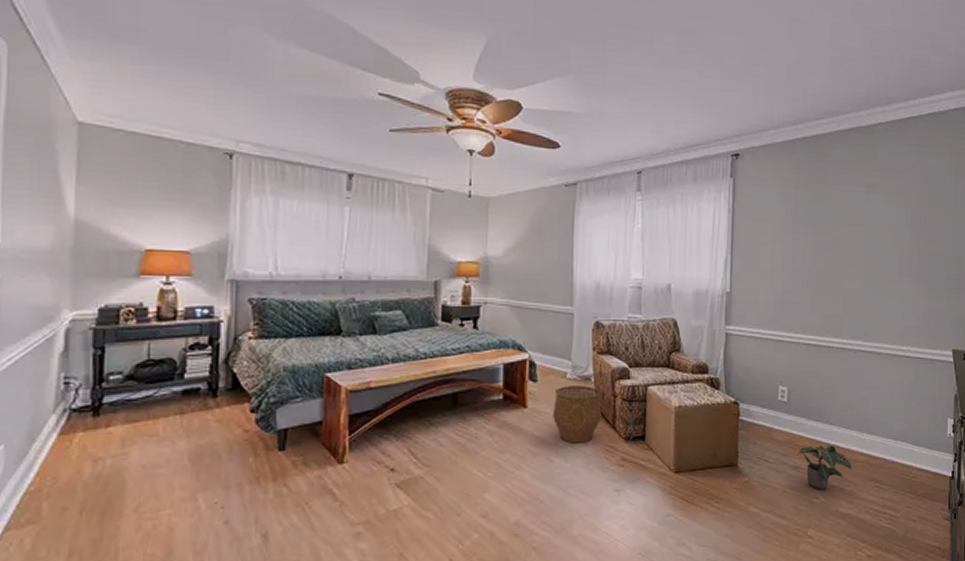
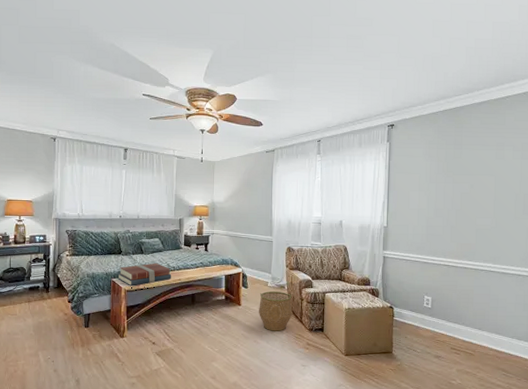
books: none [334,347,422,384] -> present [118,263,172,286]
potted plant: present [798,445,851,490] -> none [439,341,483,374]

